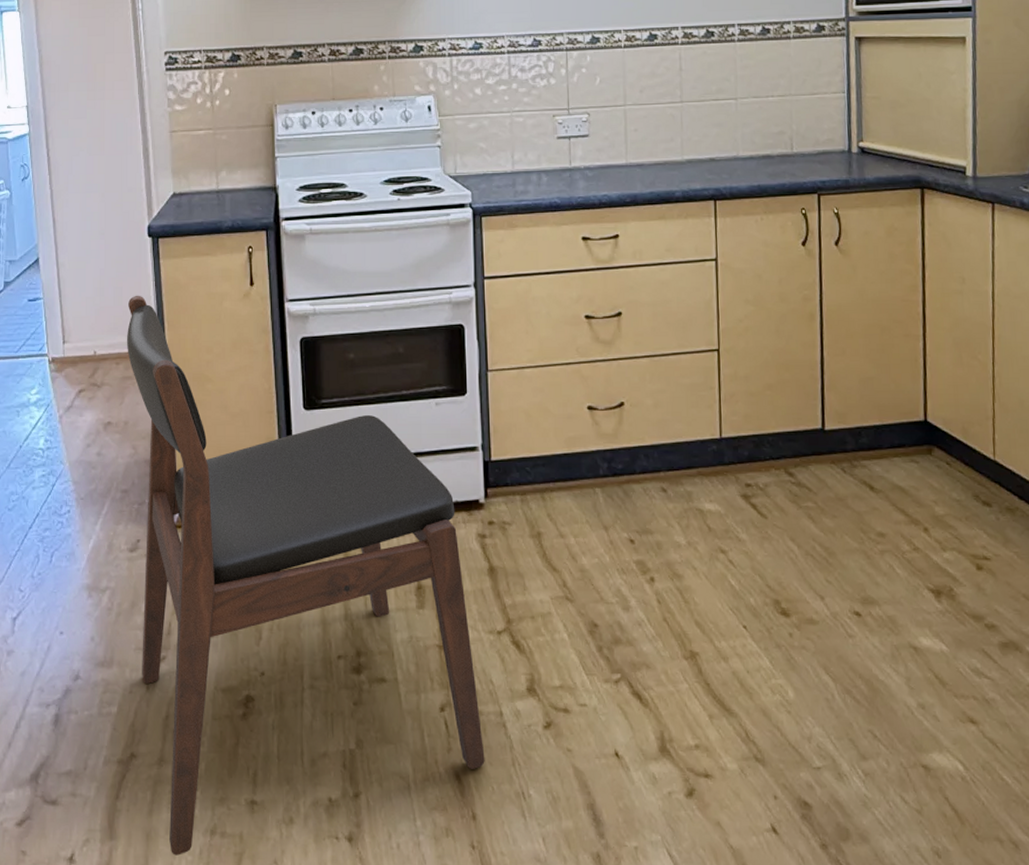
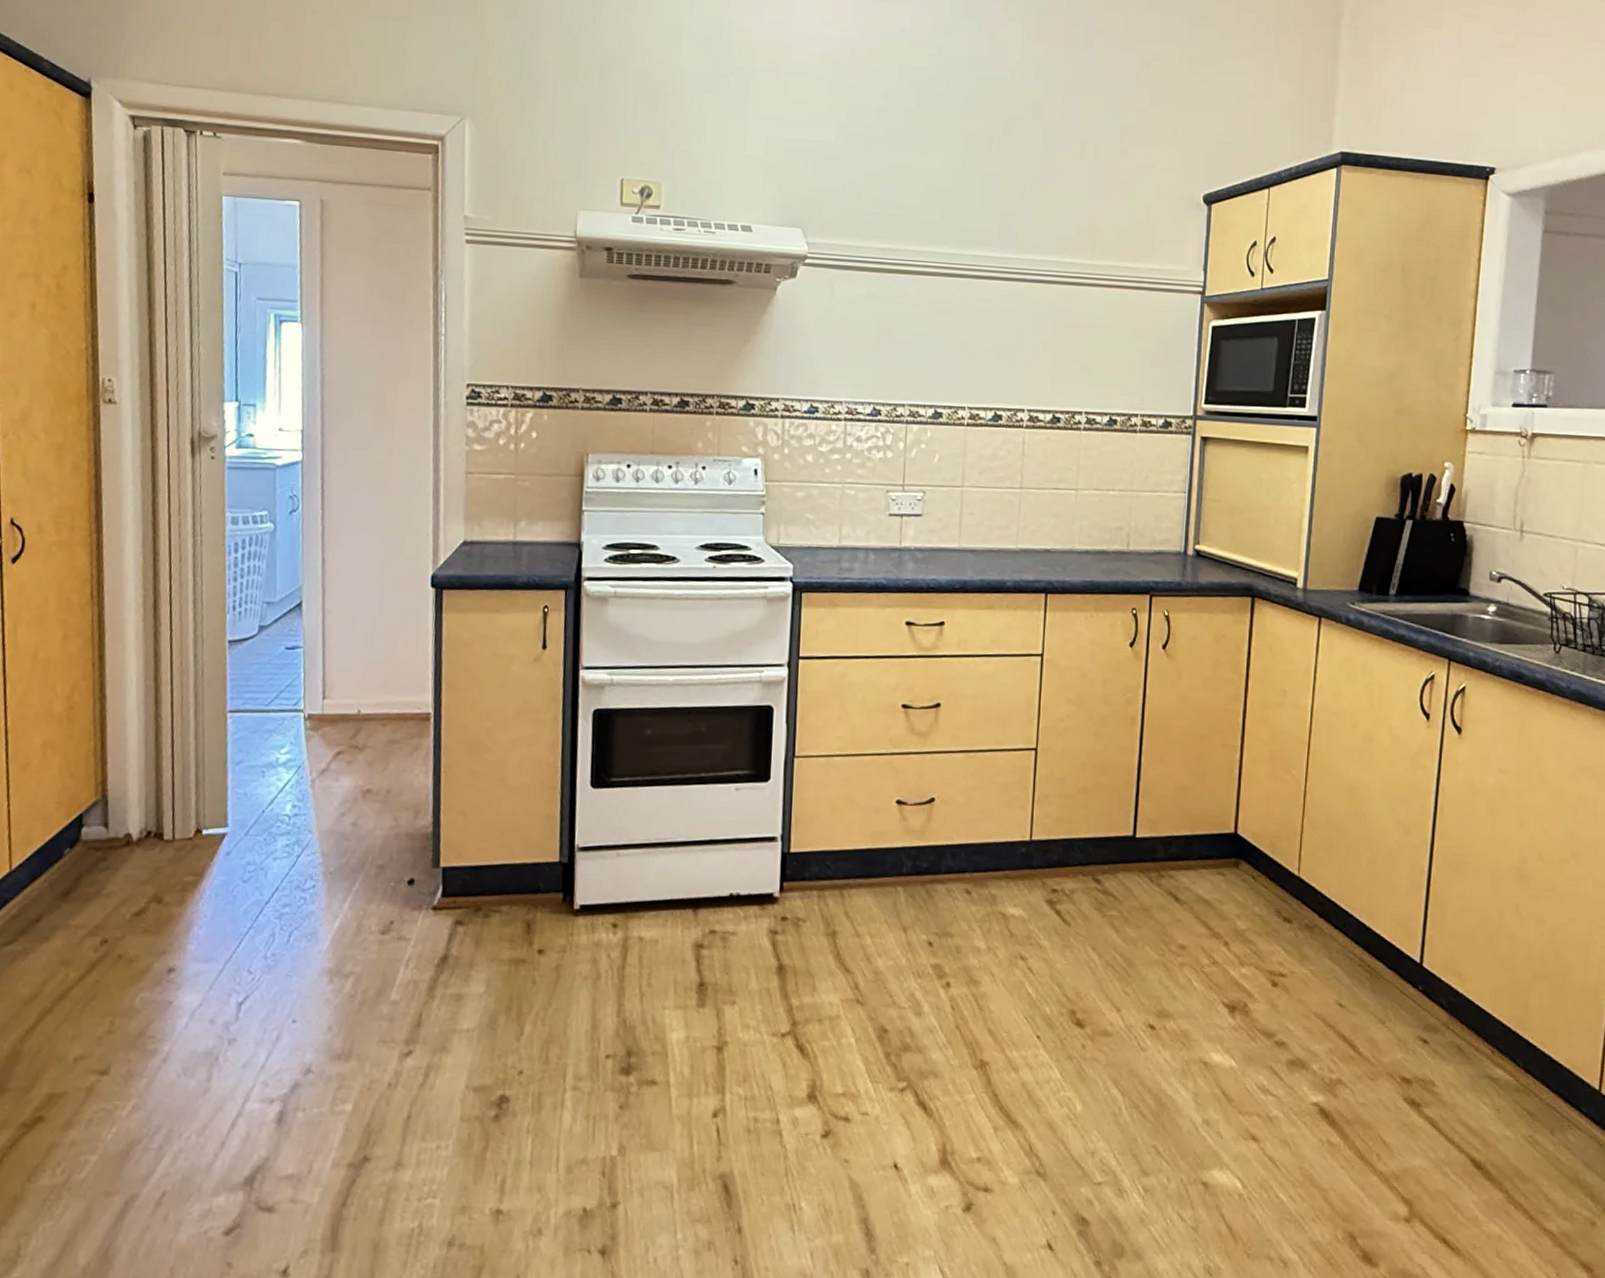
dining chair: present [126,295,485,856] -> none [383,650,757,1269]

